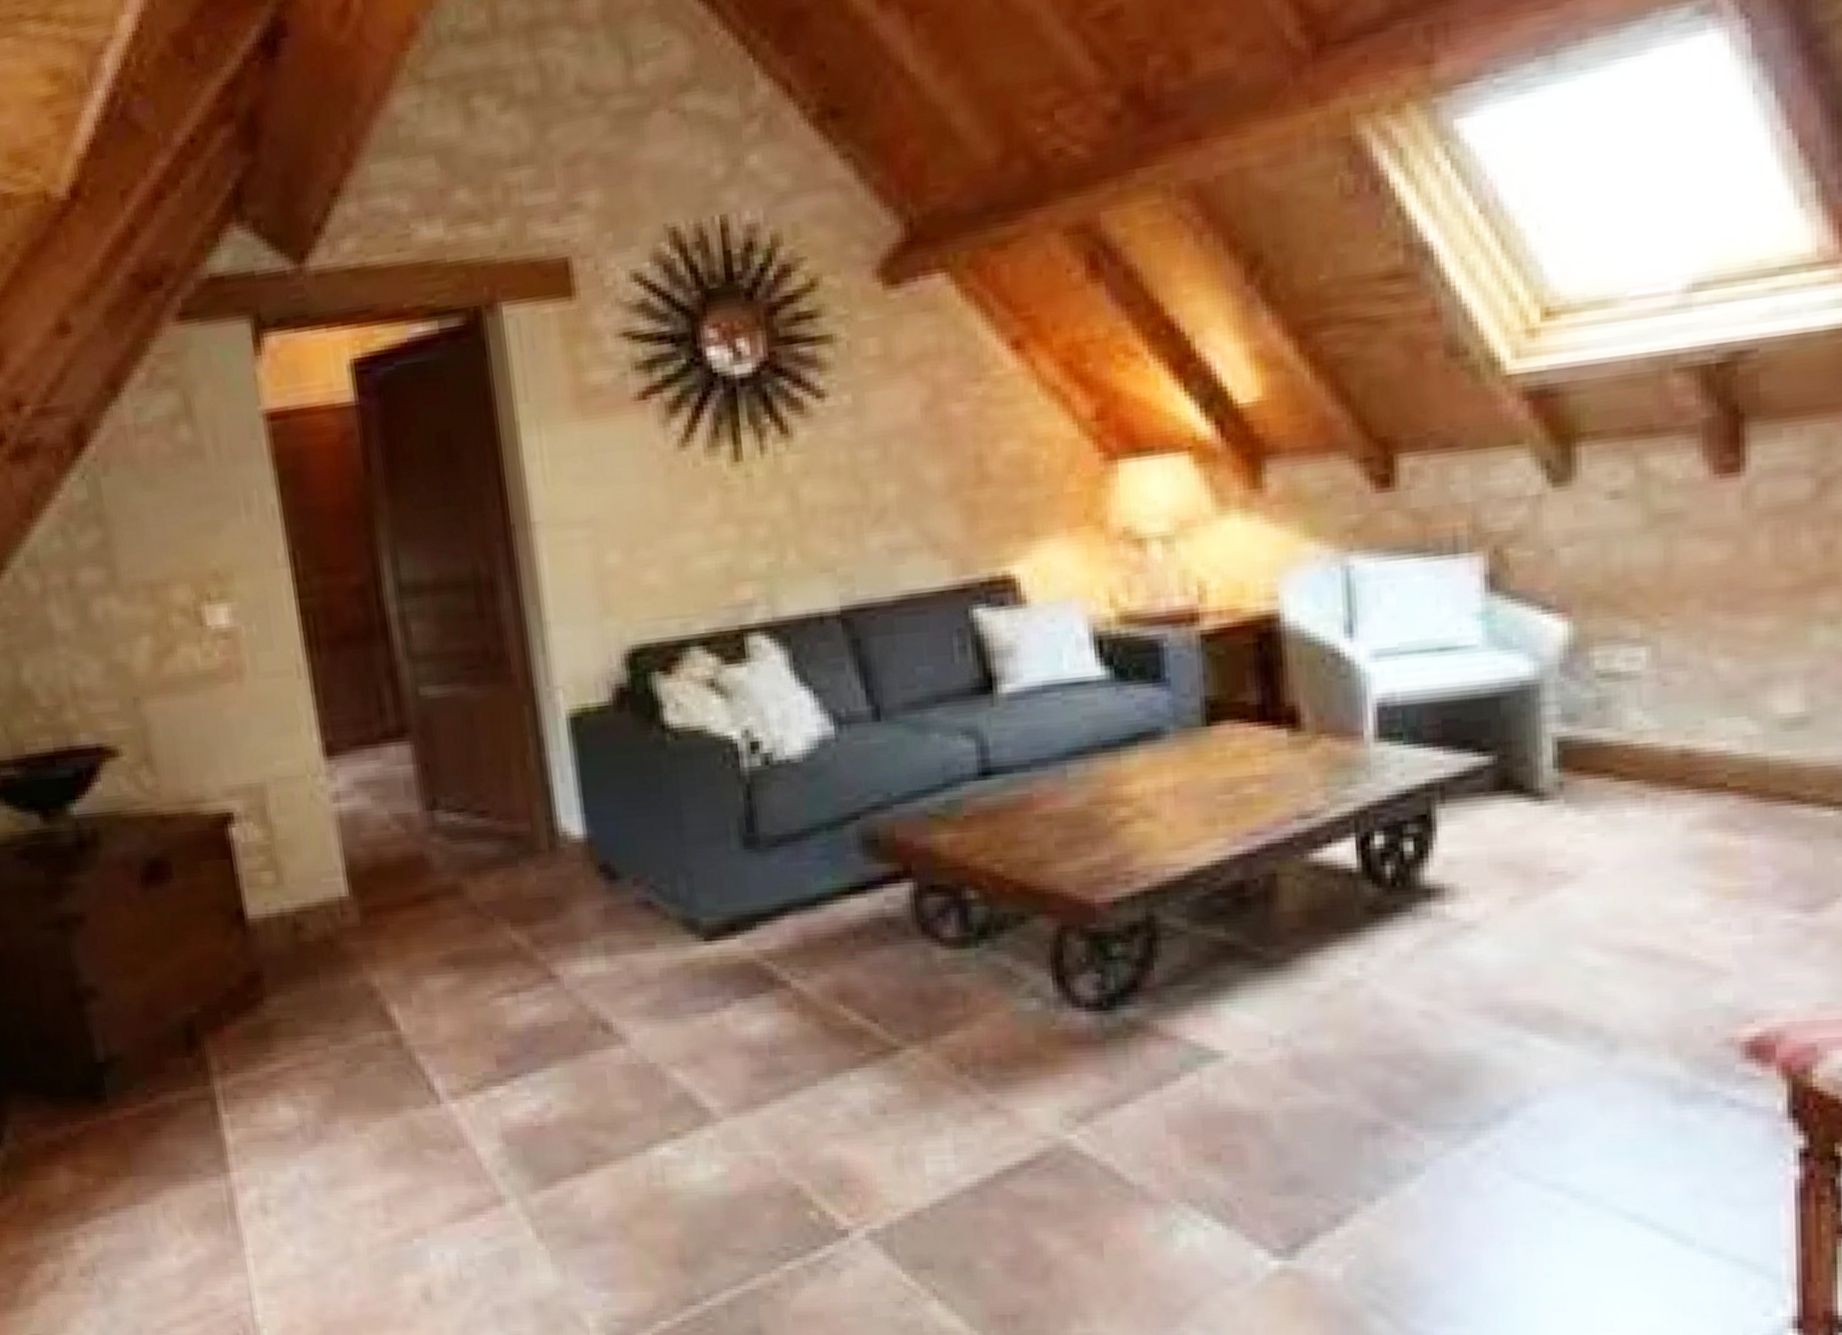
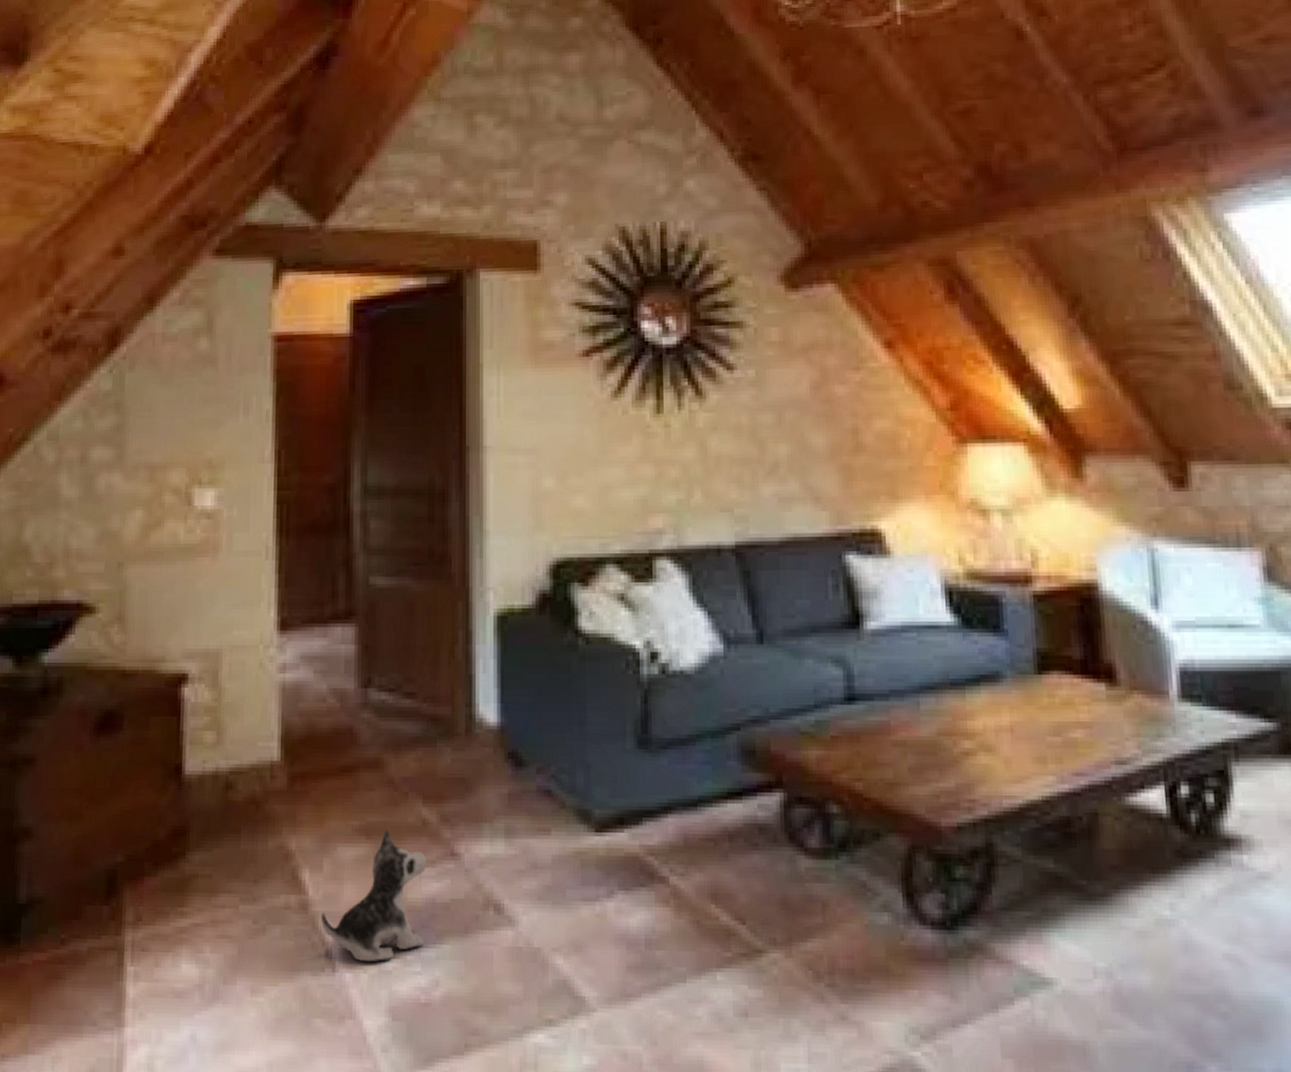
plush toy: none [417,957,530,1092] -> present [321,829,427,963]

